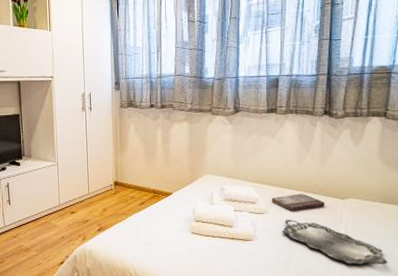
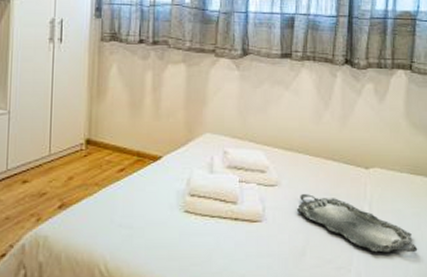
book: present [271,193,325,211] -> none [284,160,346,183]

